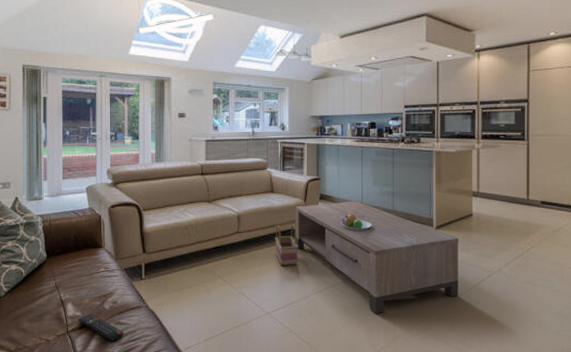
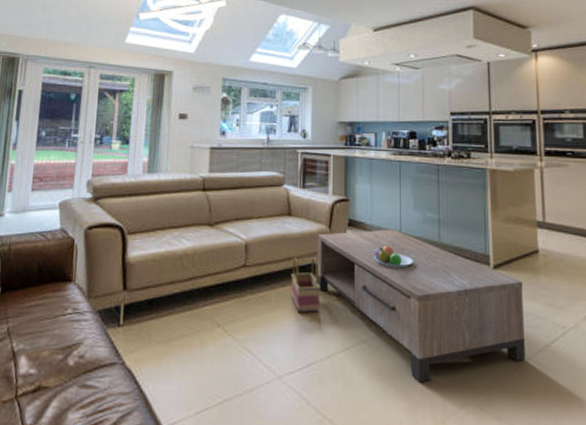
remote control: present [77,313,124,341] -> none [30,370,90,412]

